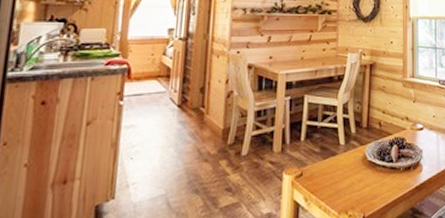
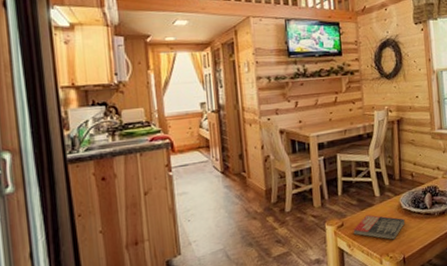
book: none [312,165,369,195] -> present [353,215,405,240]

